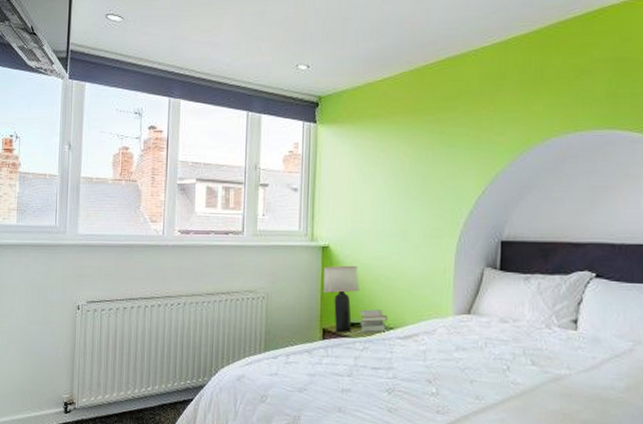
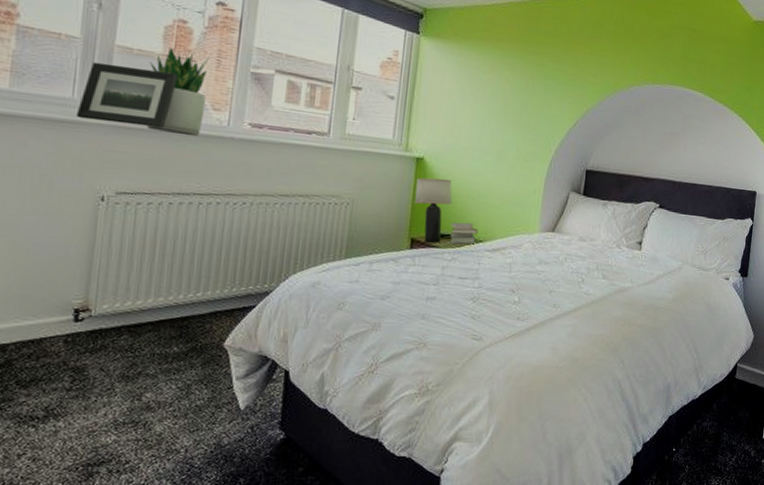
picture frame: none [58,193,125,243] -> present [76,61,179,129]
planter: none [105,173,146,246] -> present [147,48,210,136]

